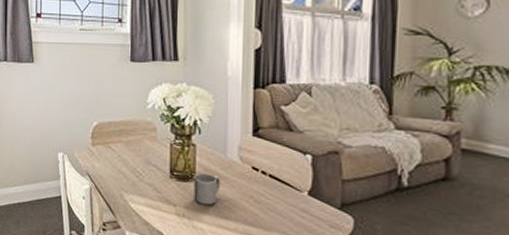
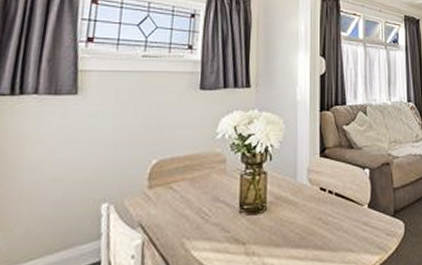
mug: present [194,173,221,206] -> none [264,201,292,237]

